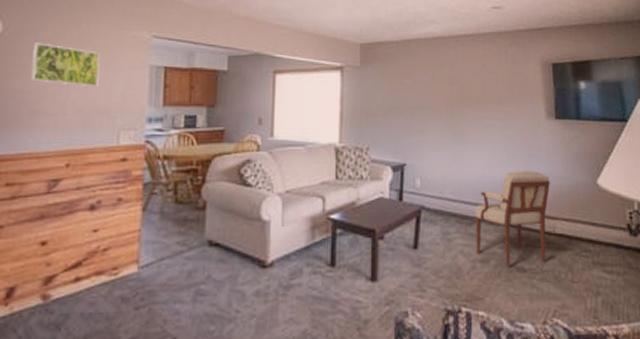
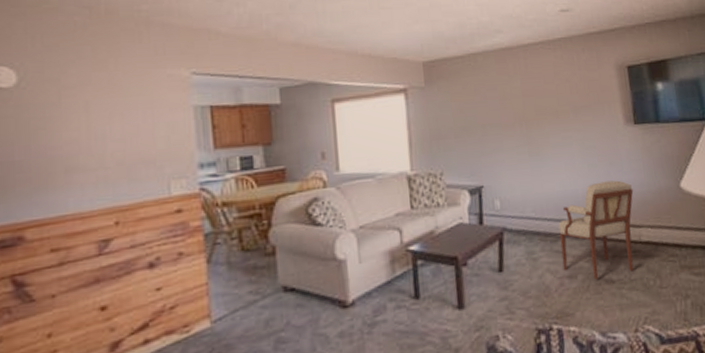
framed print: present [31,42,100,88] -> none [57,91,138,136]

